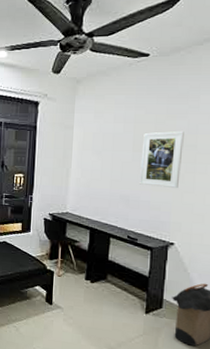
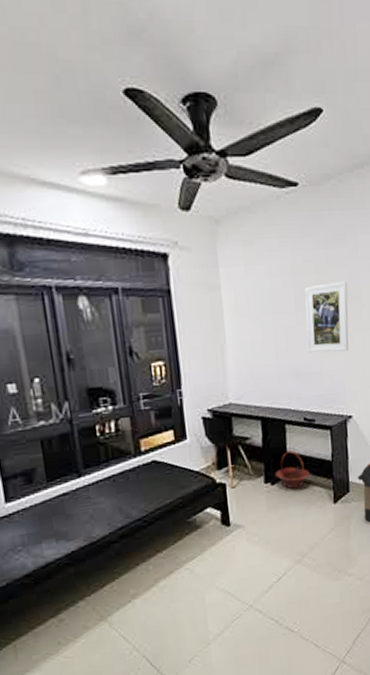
basket: none [95,259,126,292] -> present [275,450,310,489]

